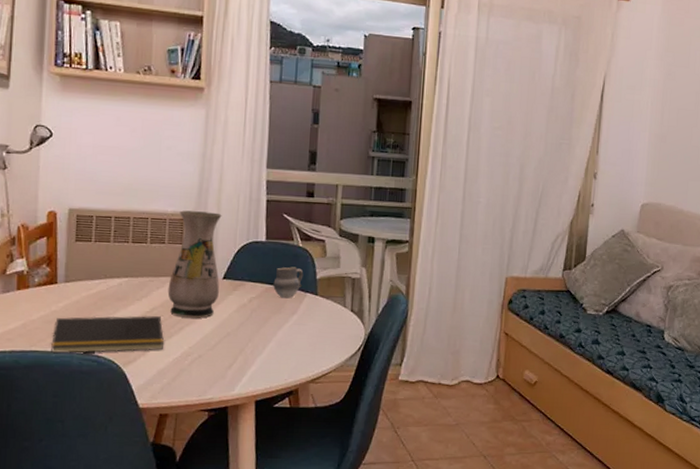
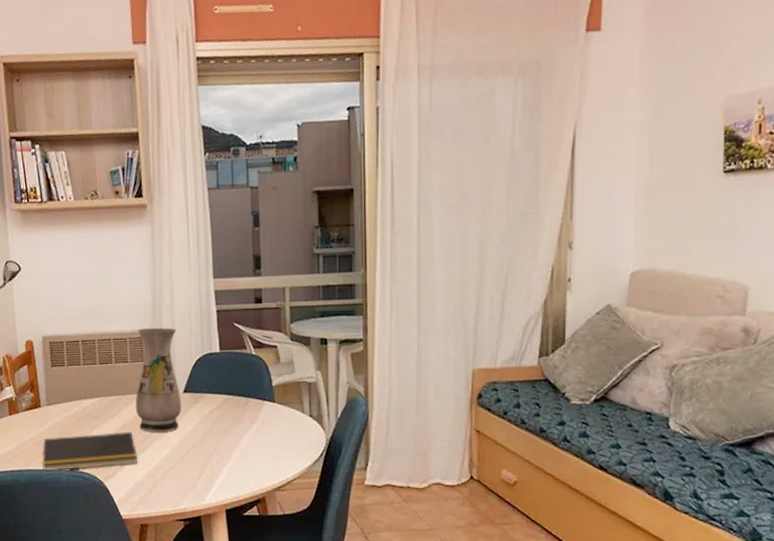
cup: present [273,267,304,299] -> none [231,375,259,408]

